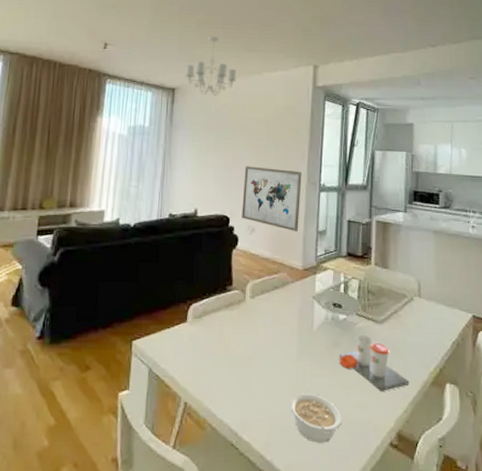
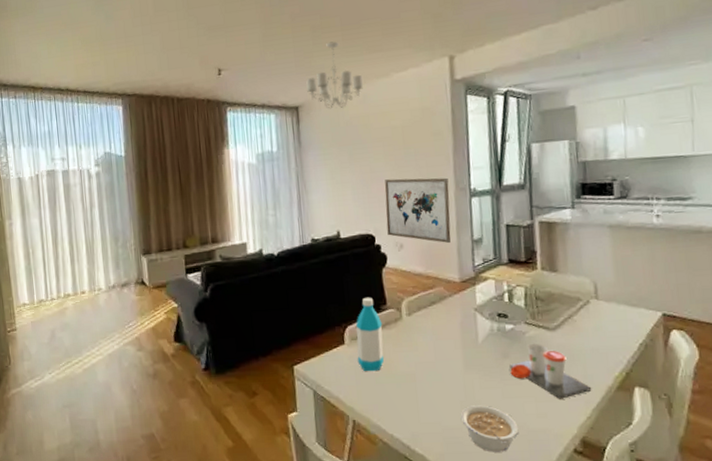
water bottle: none [197,276,226,352] -> present [356,297,384,372]

